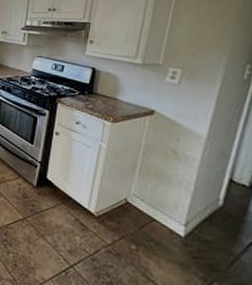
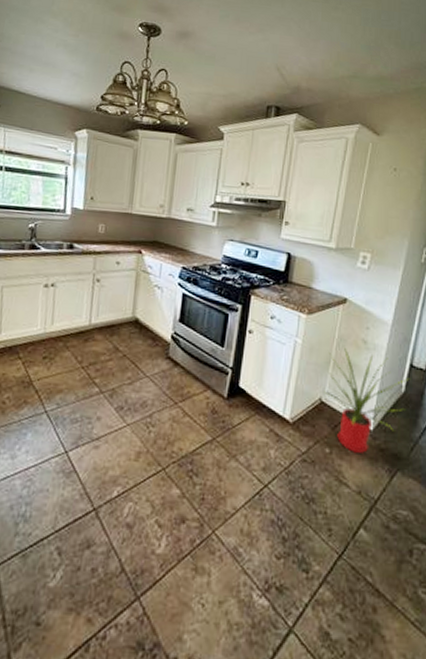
house plant: none [130,156,229,257] -> present [324,348,410,453]

